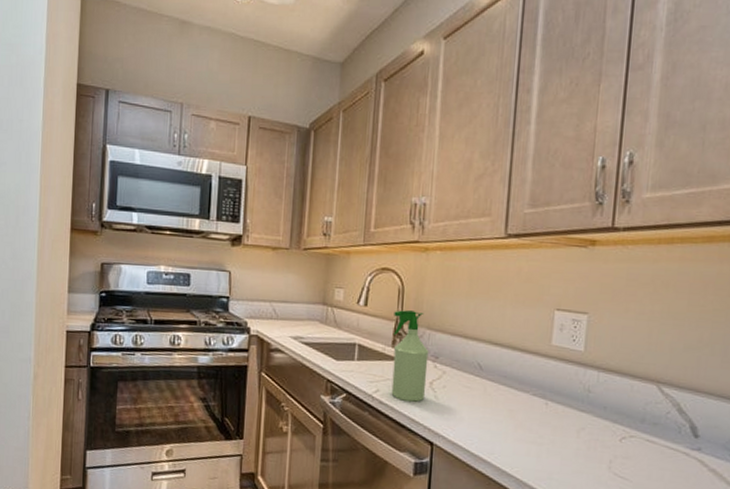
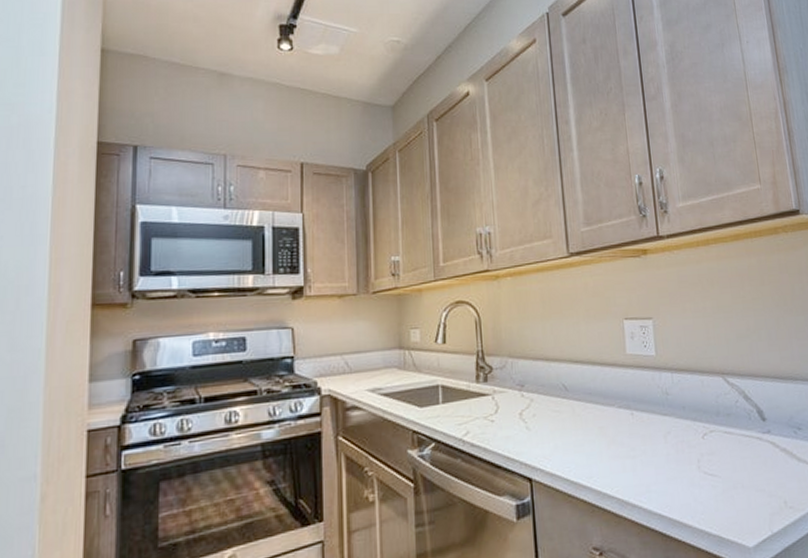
spray bottle: present [391,310,429,402] -> none [474,341,517,439]

